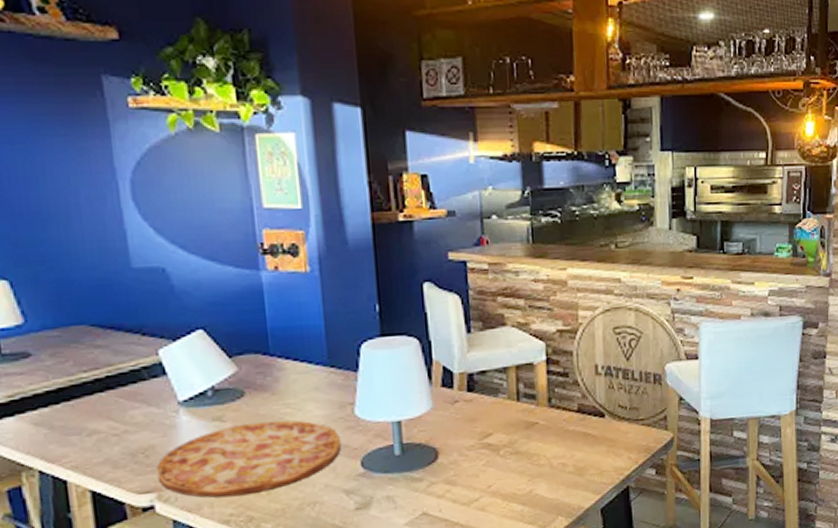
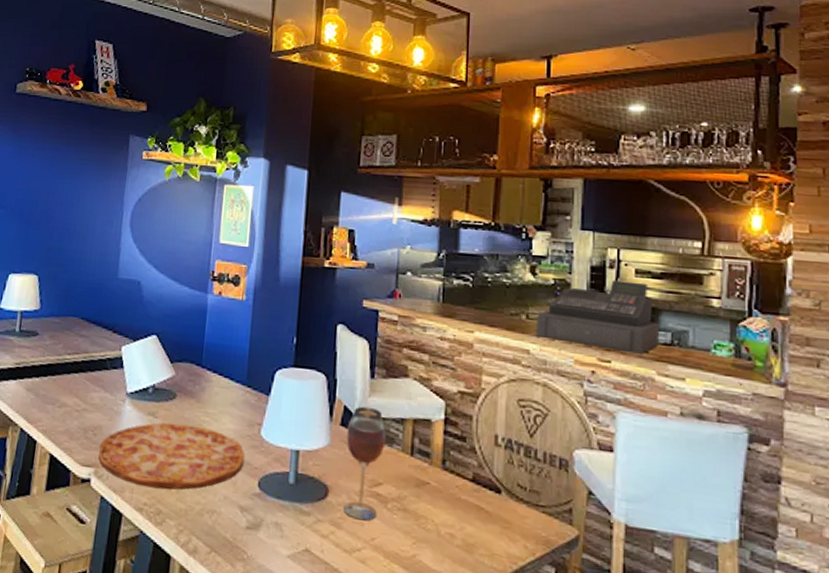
wineglass: none [449,362,491,473] -> present [343,406,386,521]
cash register: none [625,198,733,268] -> present [535,280,660,356]

